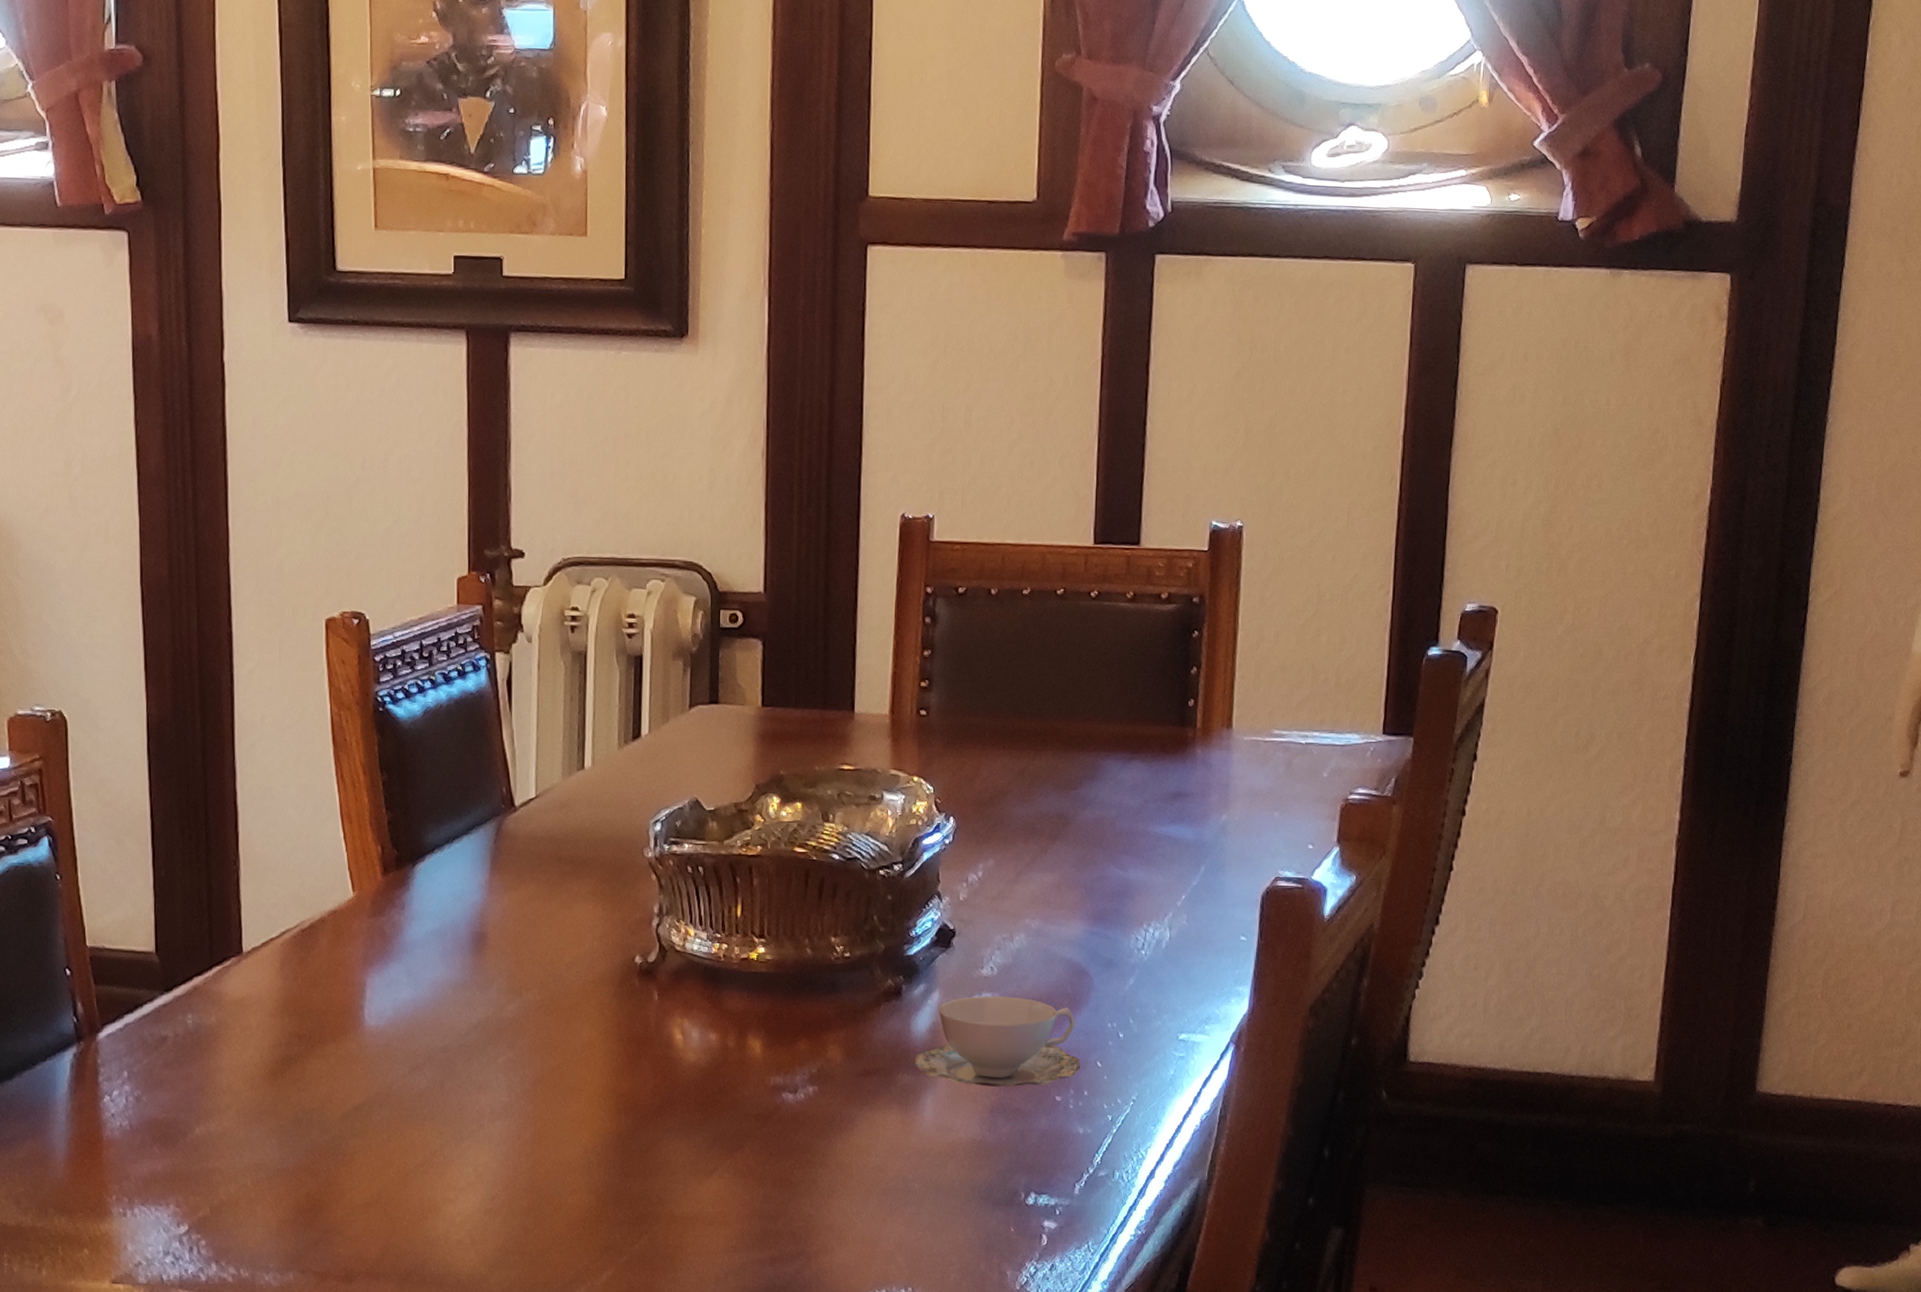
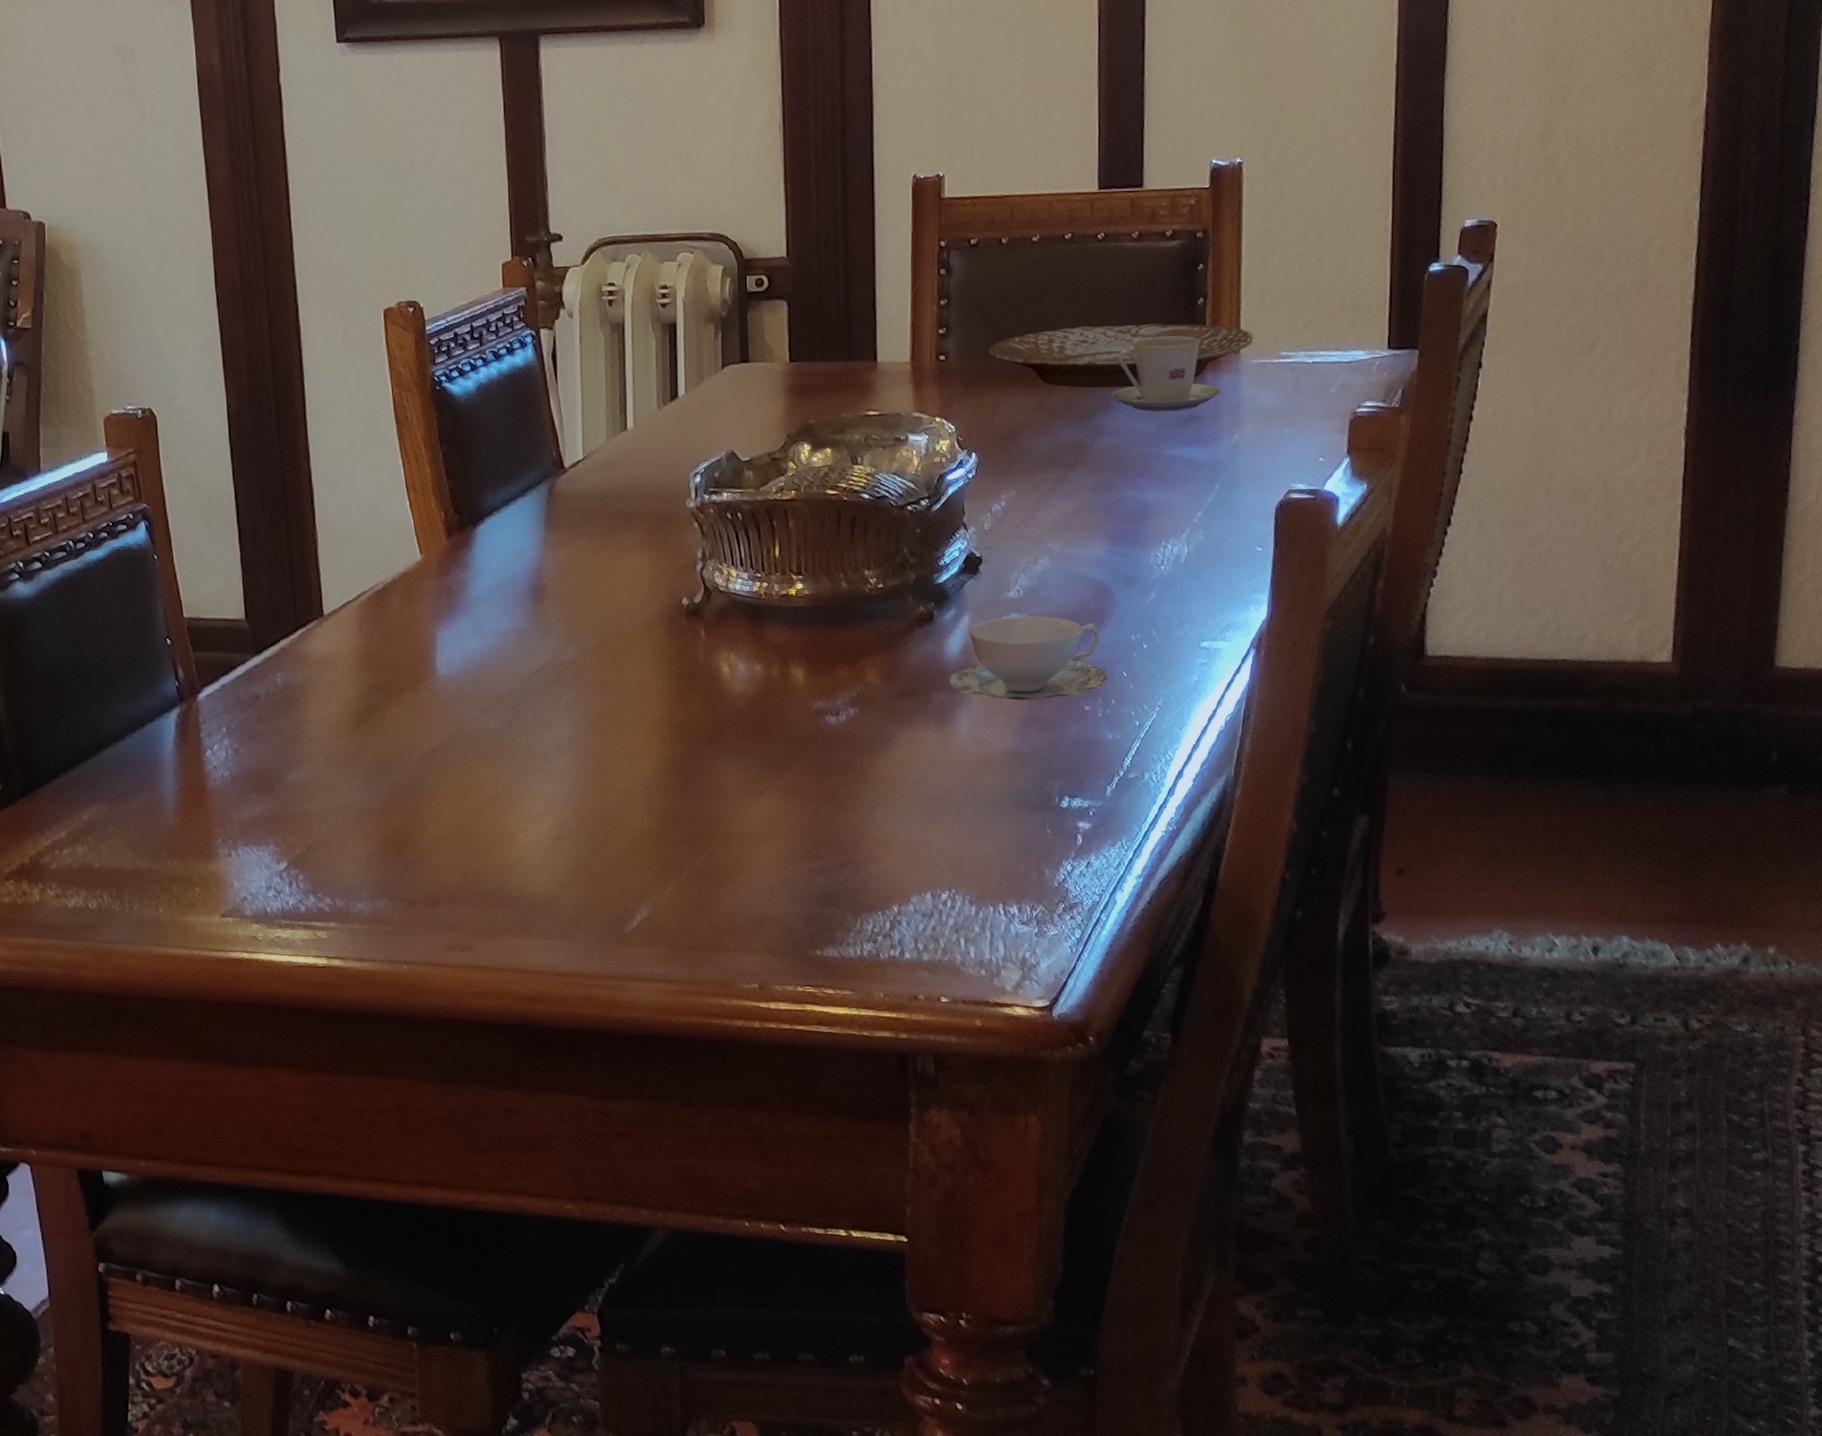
decorative plate: none [972,688,1247,757] -> present [988,323,1254,388]
teacup: none [1098,705,1211,786] -> present [1112,336,1221,412]

